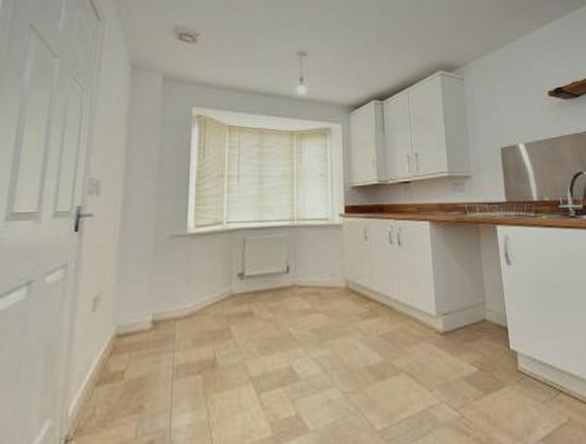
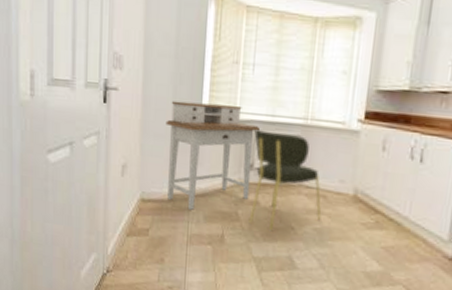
desk: none [147,216,248,336] -> present [165,100,259,210]
dining chair: none [243,236,318,343] -> present [248,129,322,232]

